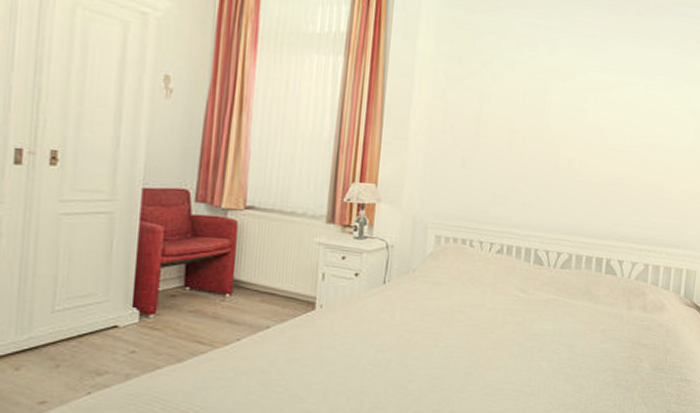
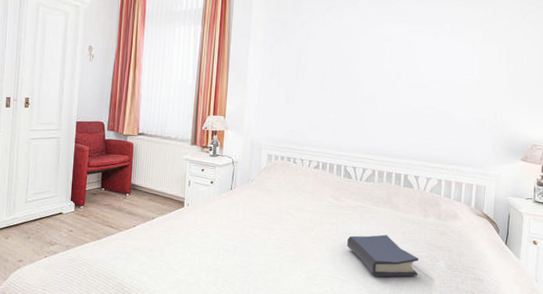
hardback book: none [536,333,620,386] -> present [347,234,419,277]

